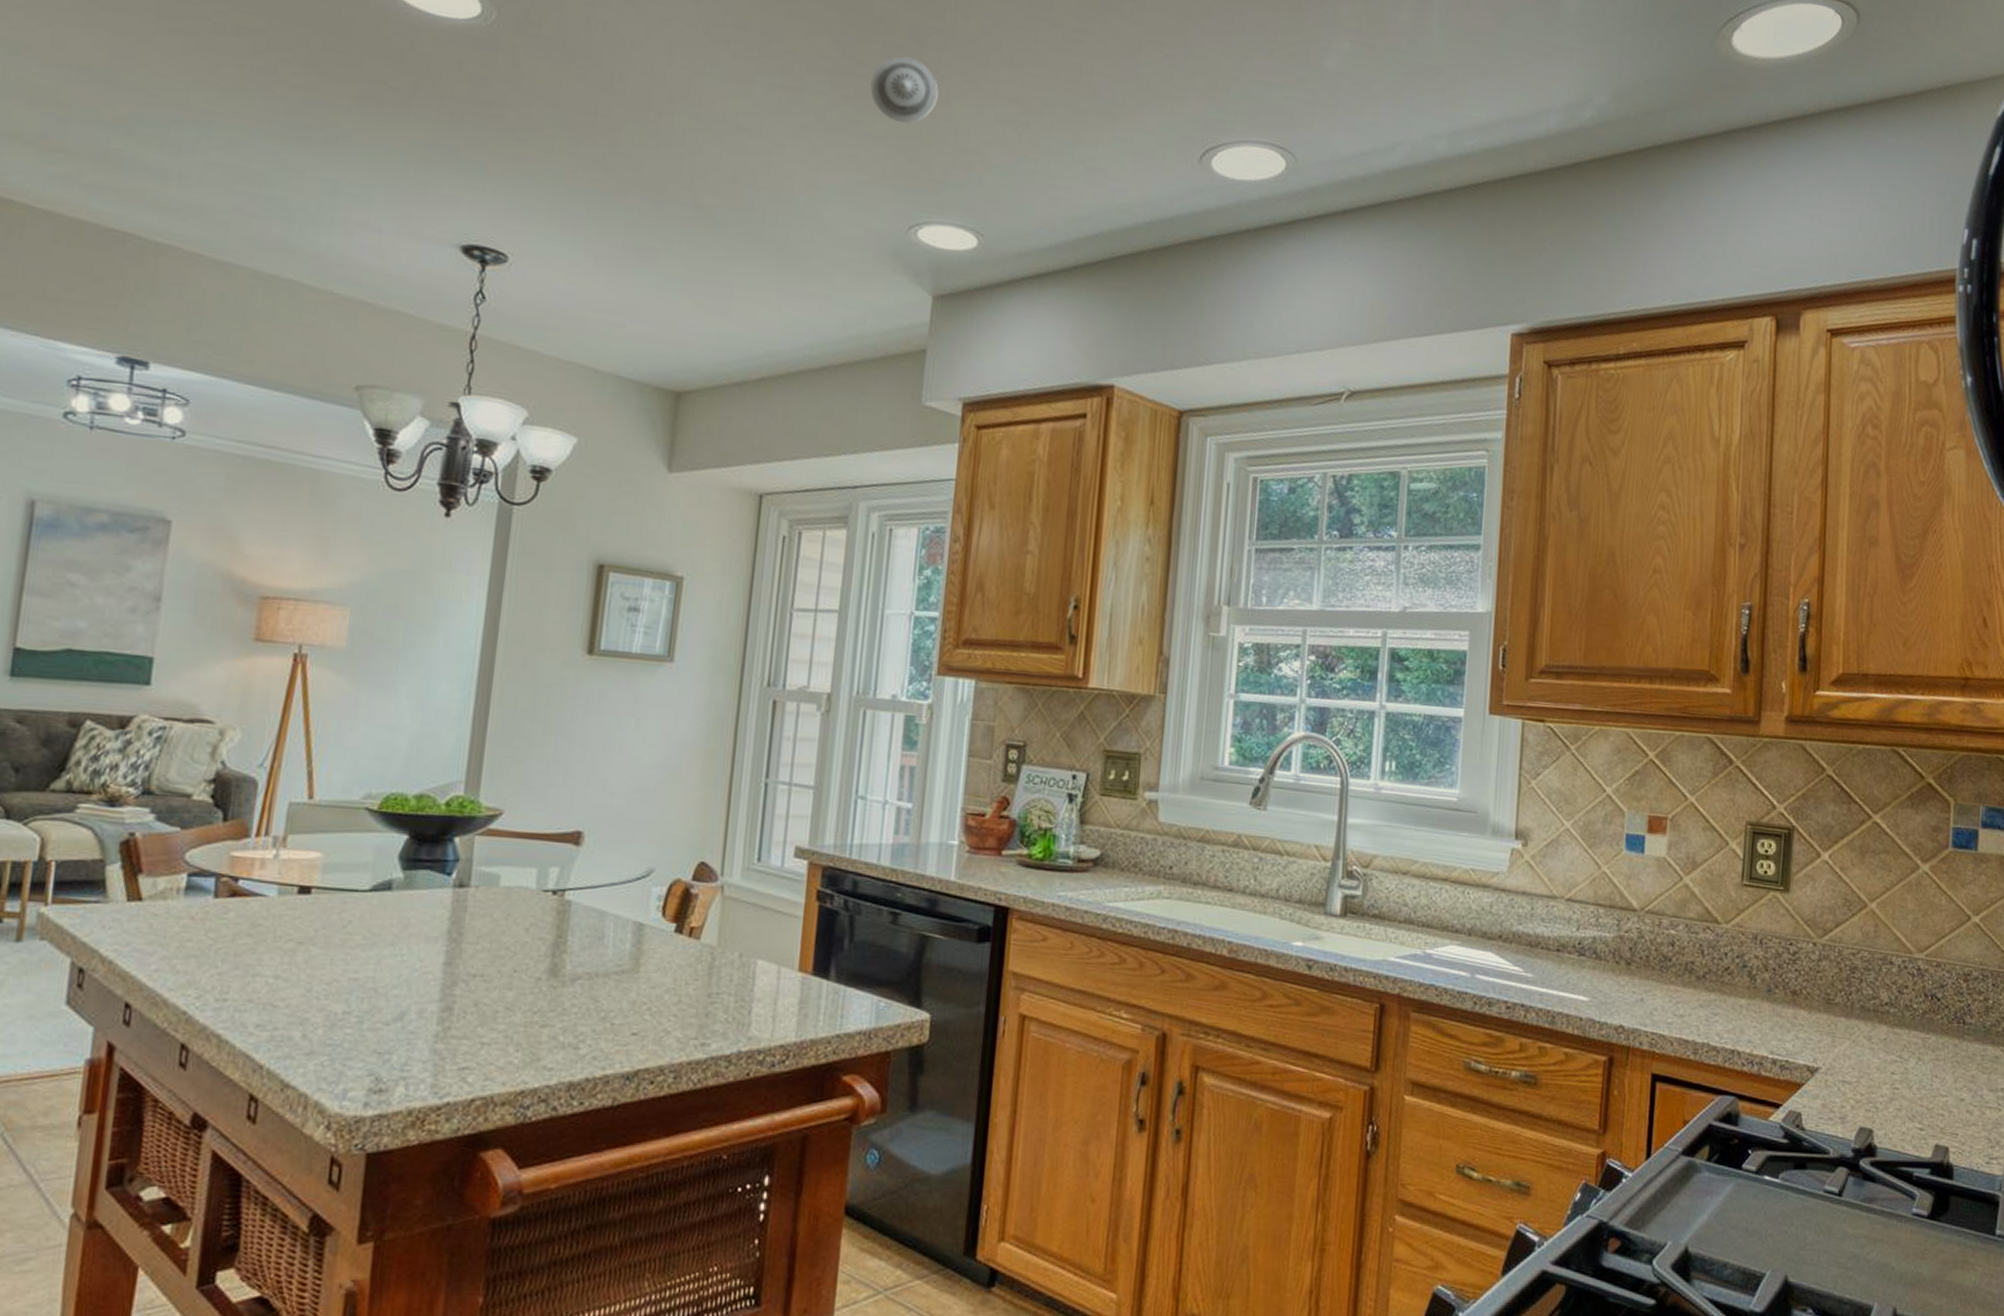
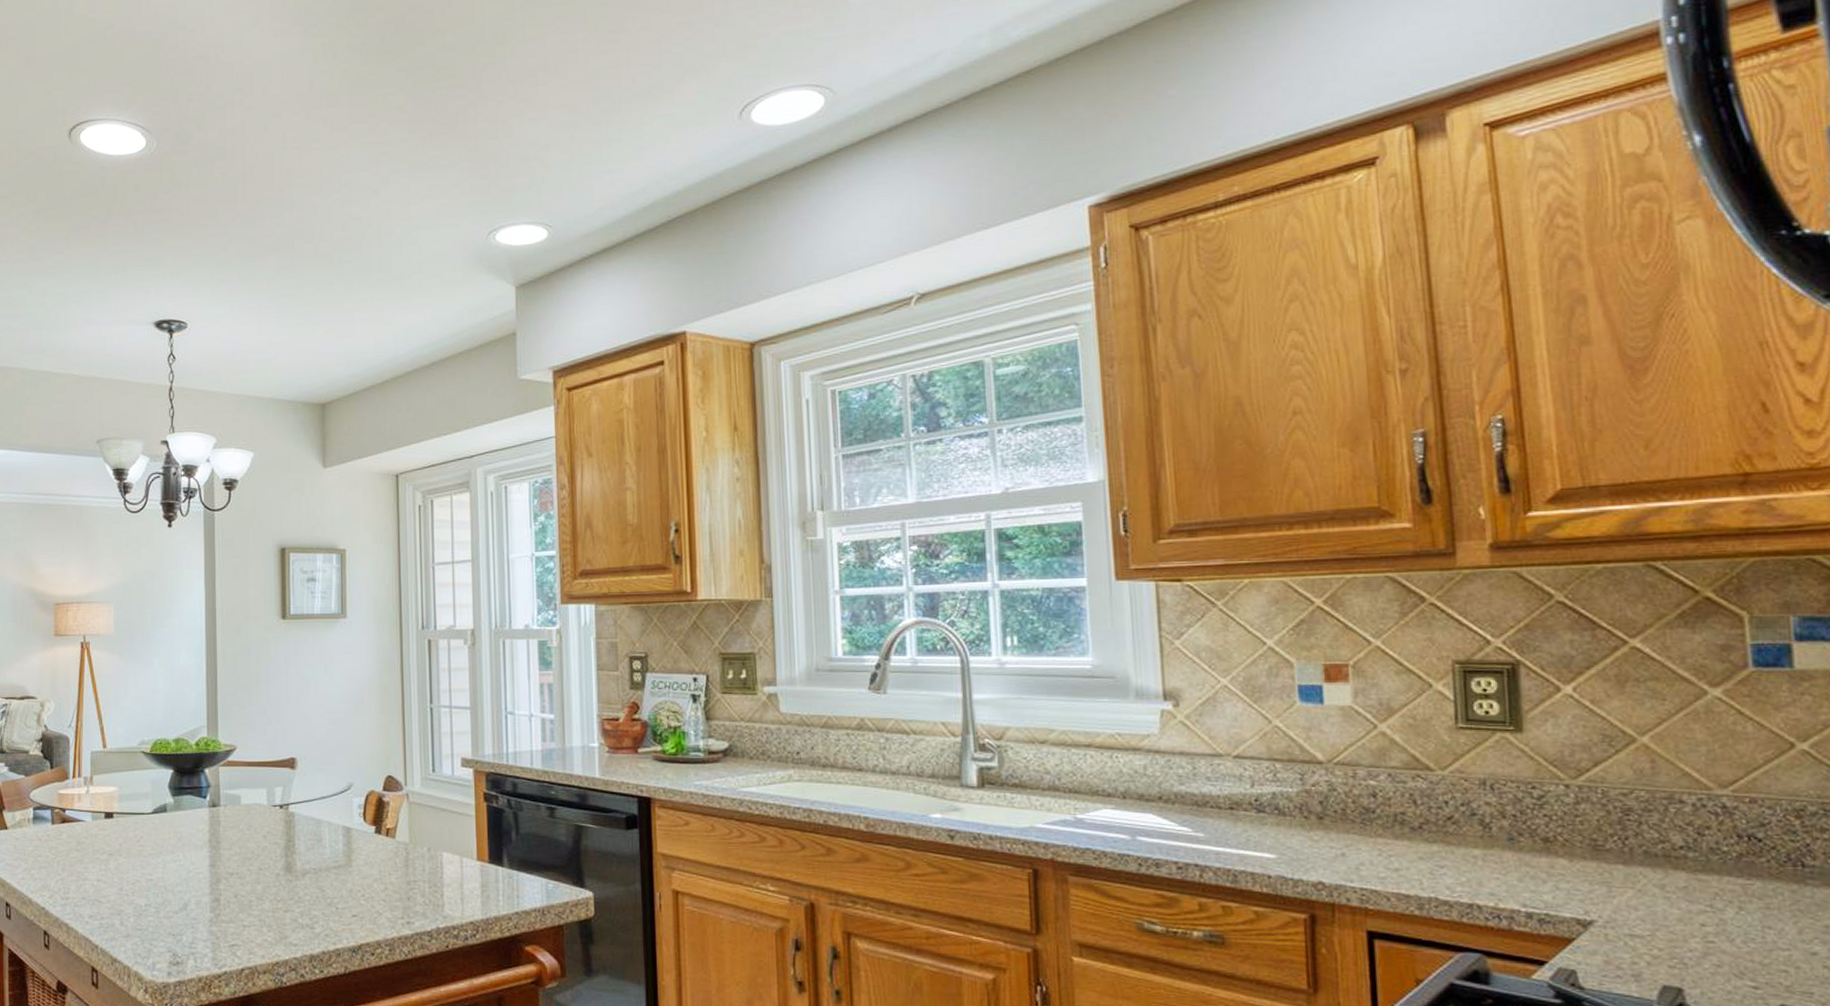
smoke detector: present [870,56,939,123] -> none [441,93,498,149]

